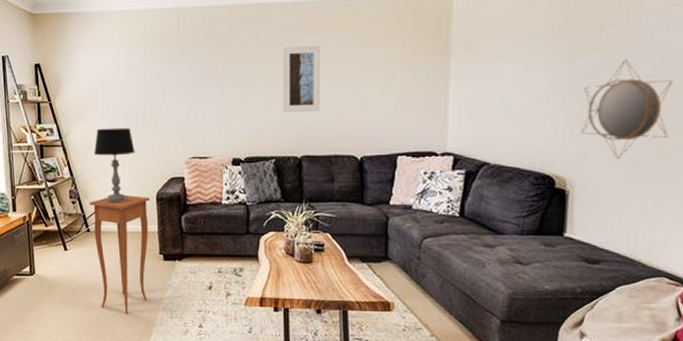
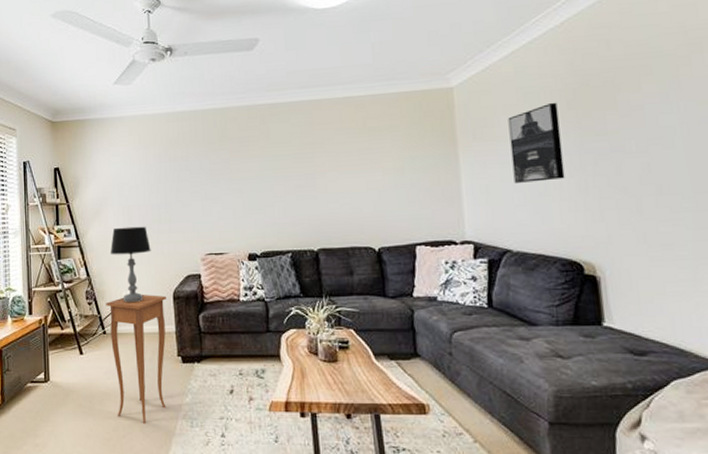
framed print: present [282,45,321,112] -> none [292,140,333,206]
wall art: none [501,14,556,97] -> present [508,102,565,183]
home mirror: present [582,58,673,160] -> none [598,141,694,243]

